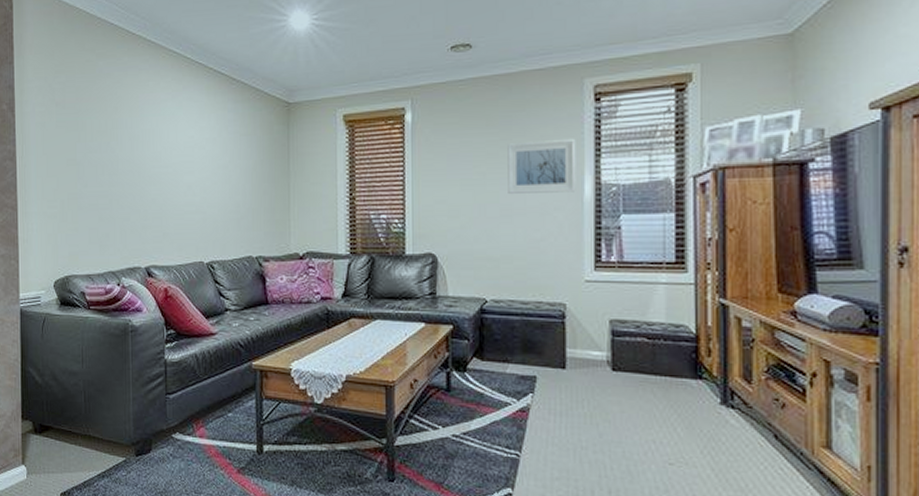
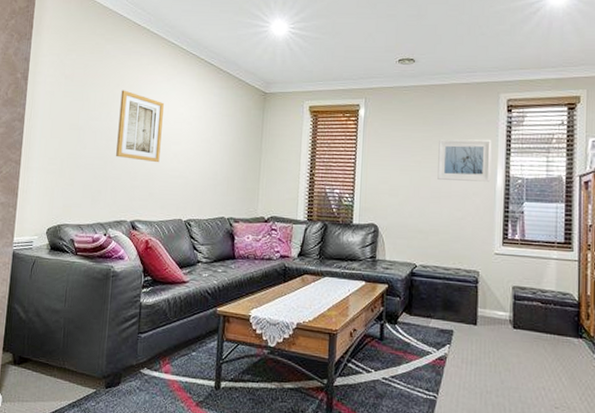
wall art: none [120,114,172,198] -> present [116,90,164,163]

